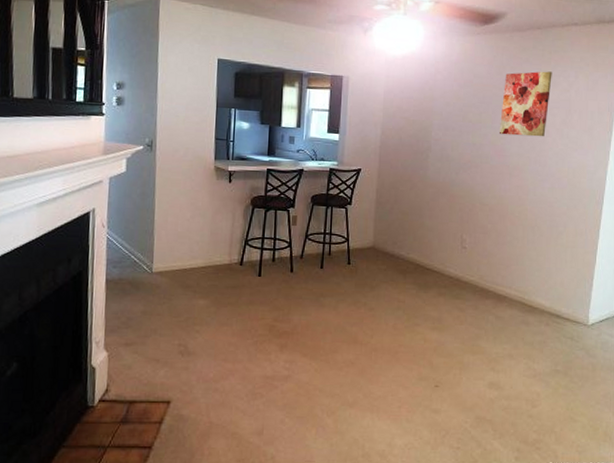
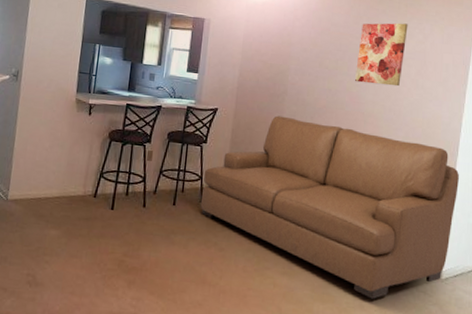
sofa: none [348,173,604,348] -> present [200,115,459,299]

